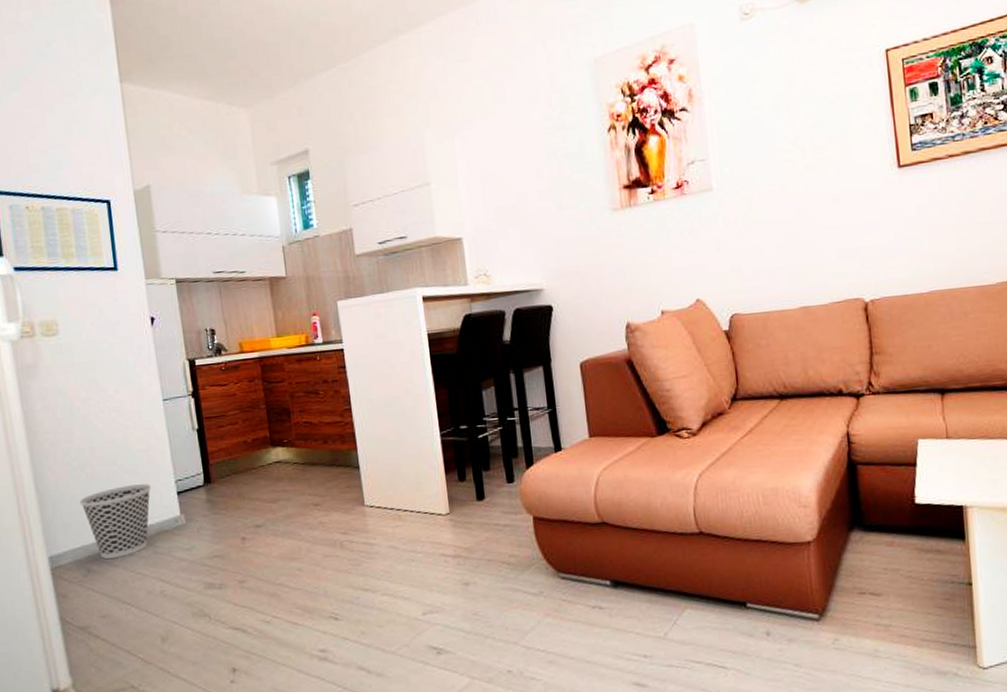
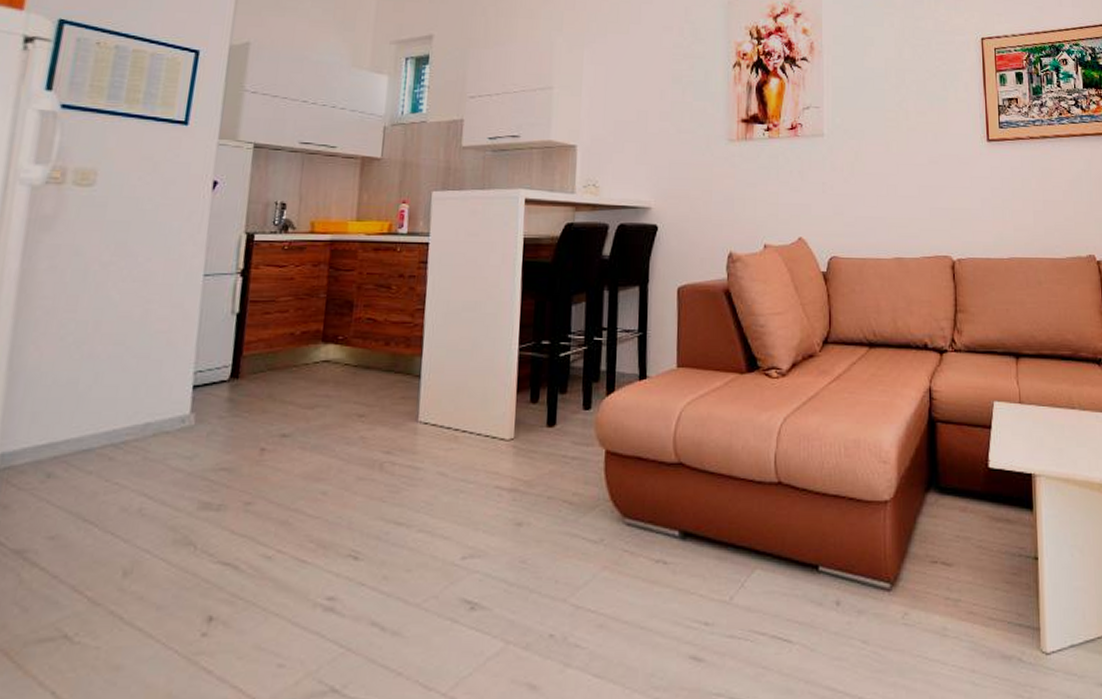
wastebasket: present [80,484,152,559] -> none [63,372,163,461]

